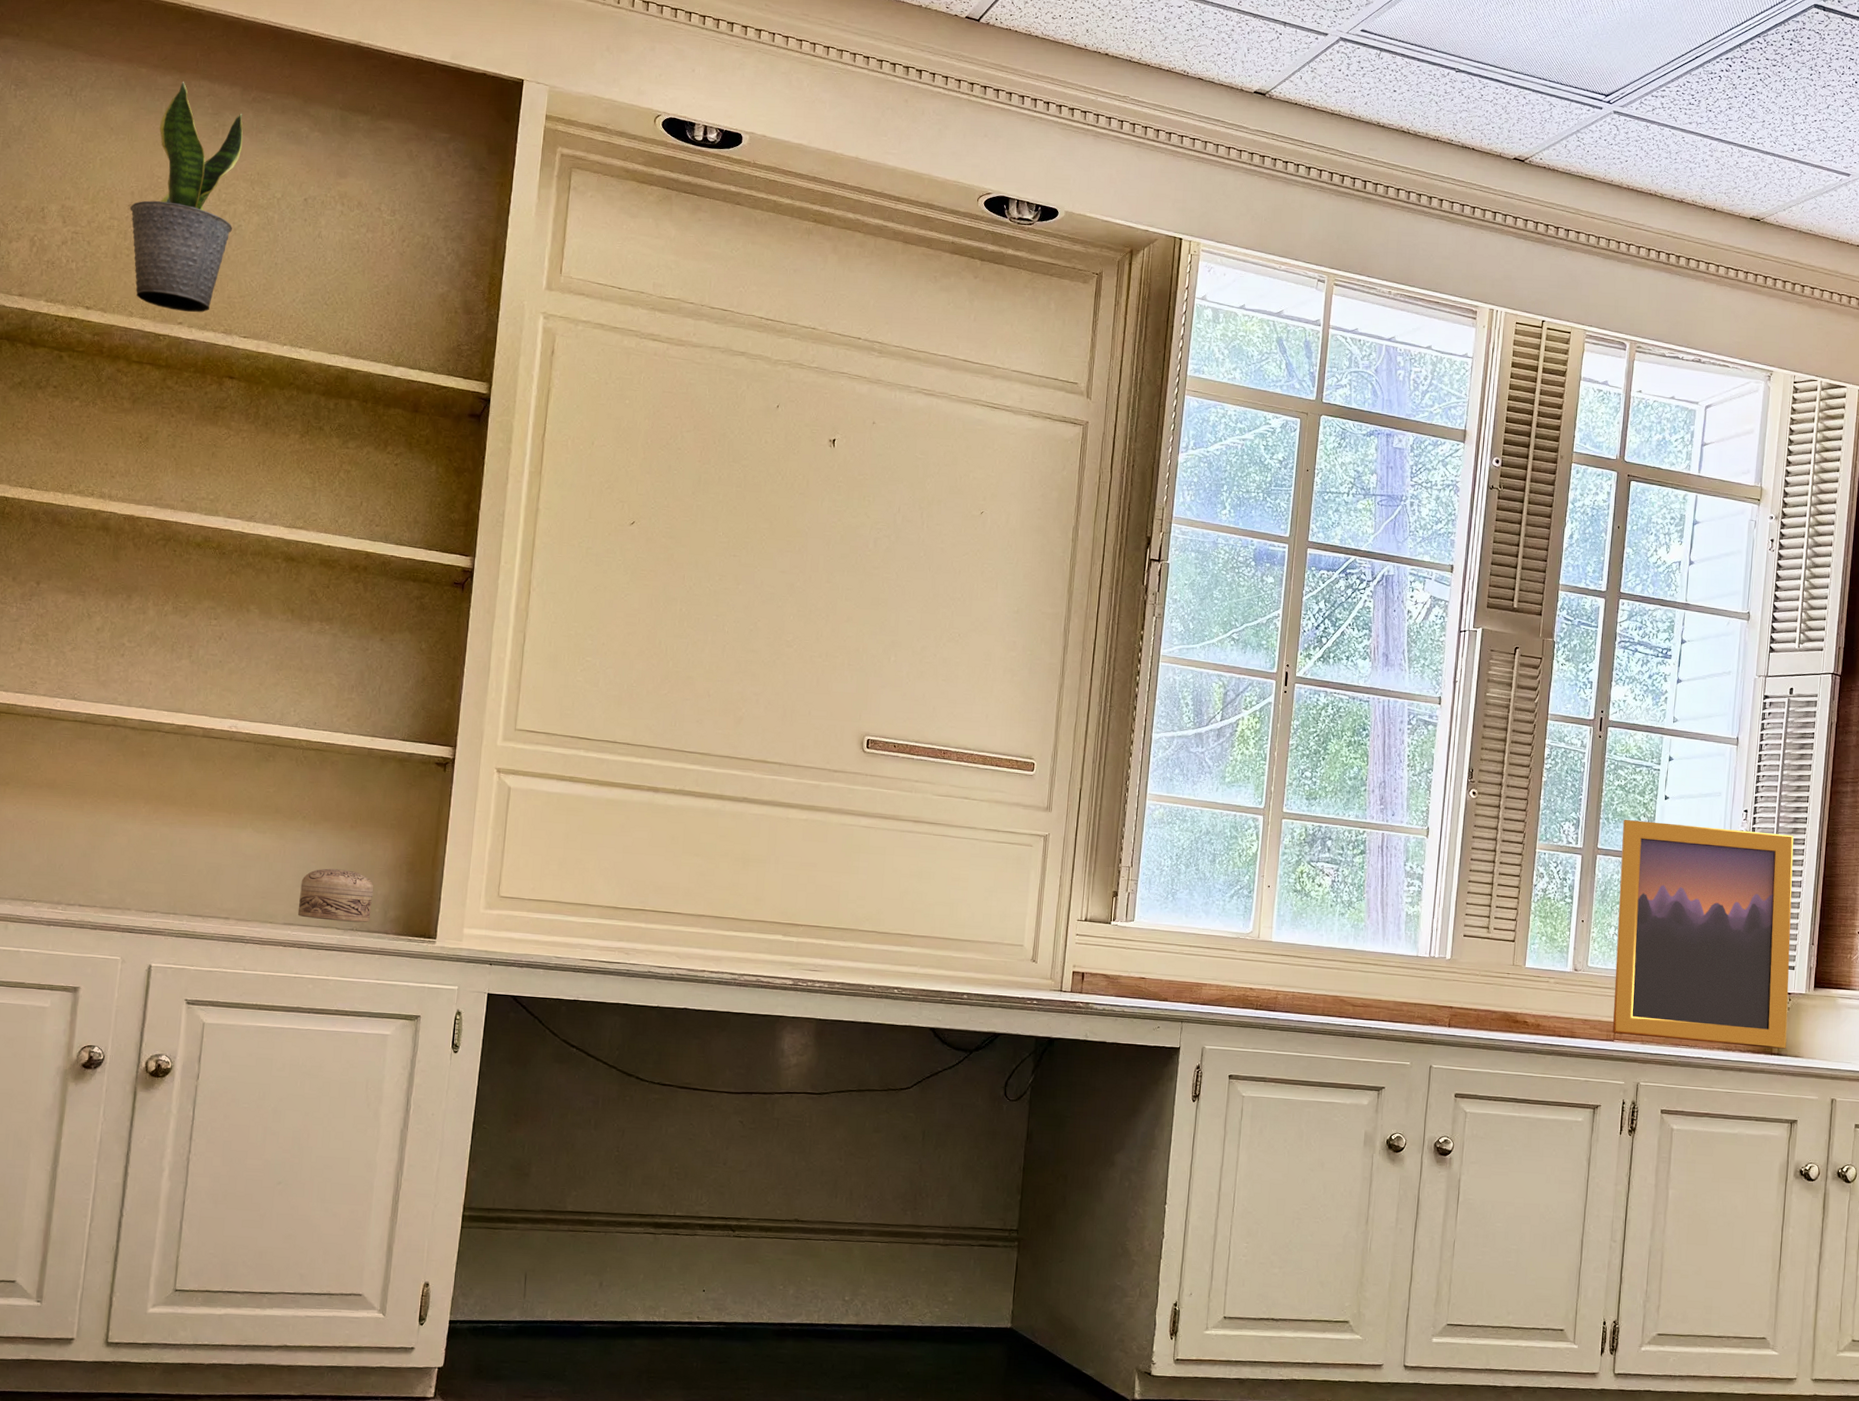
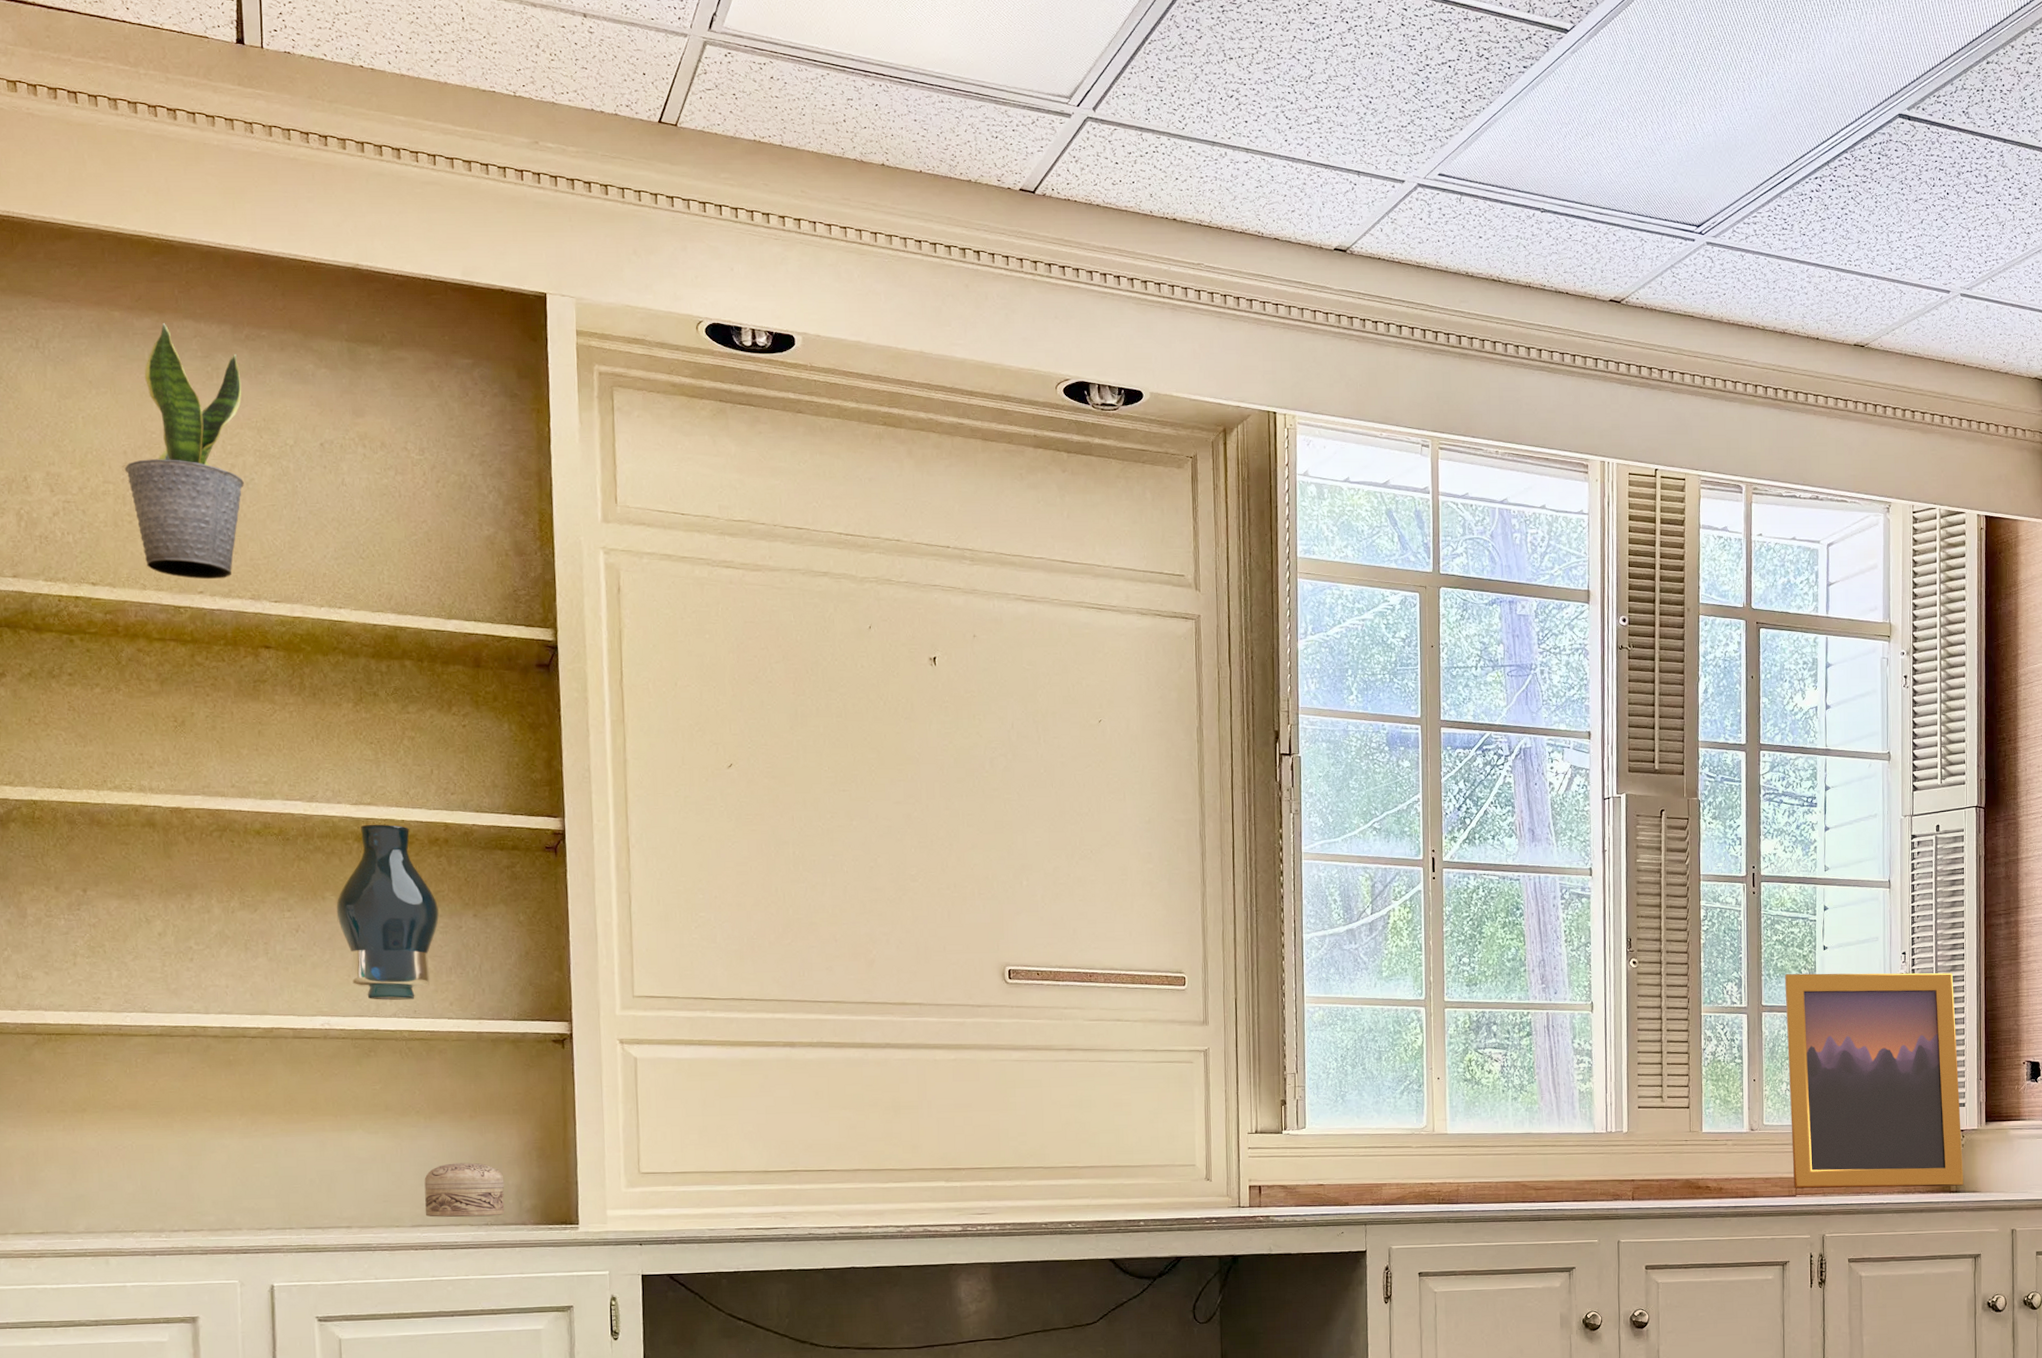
vase: none [257,546,350,713] -> present [336,824,439,1001]

